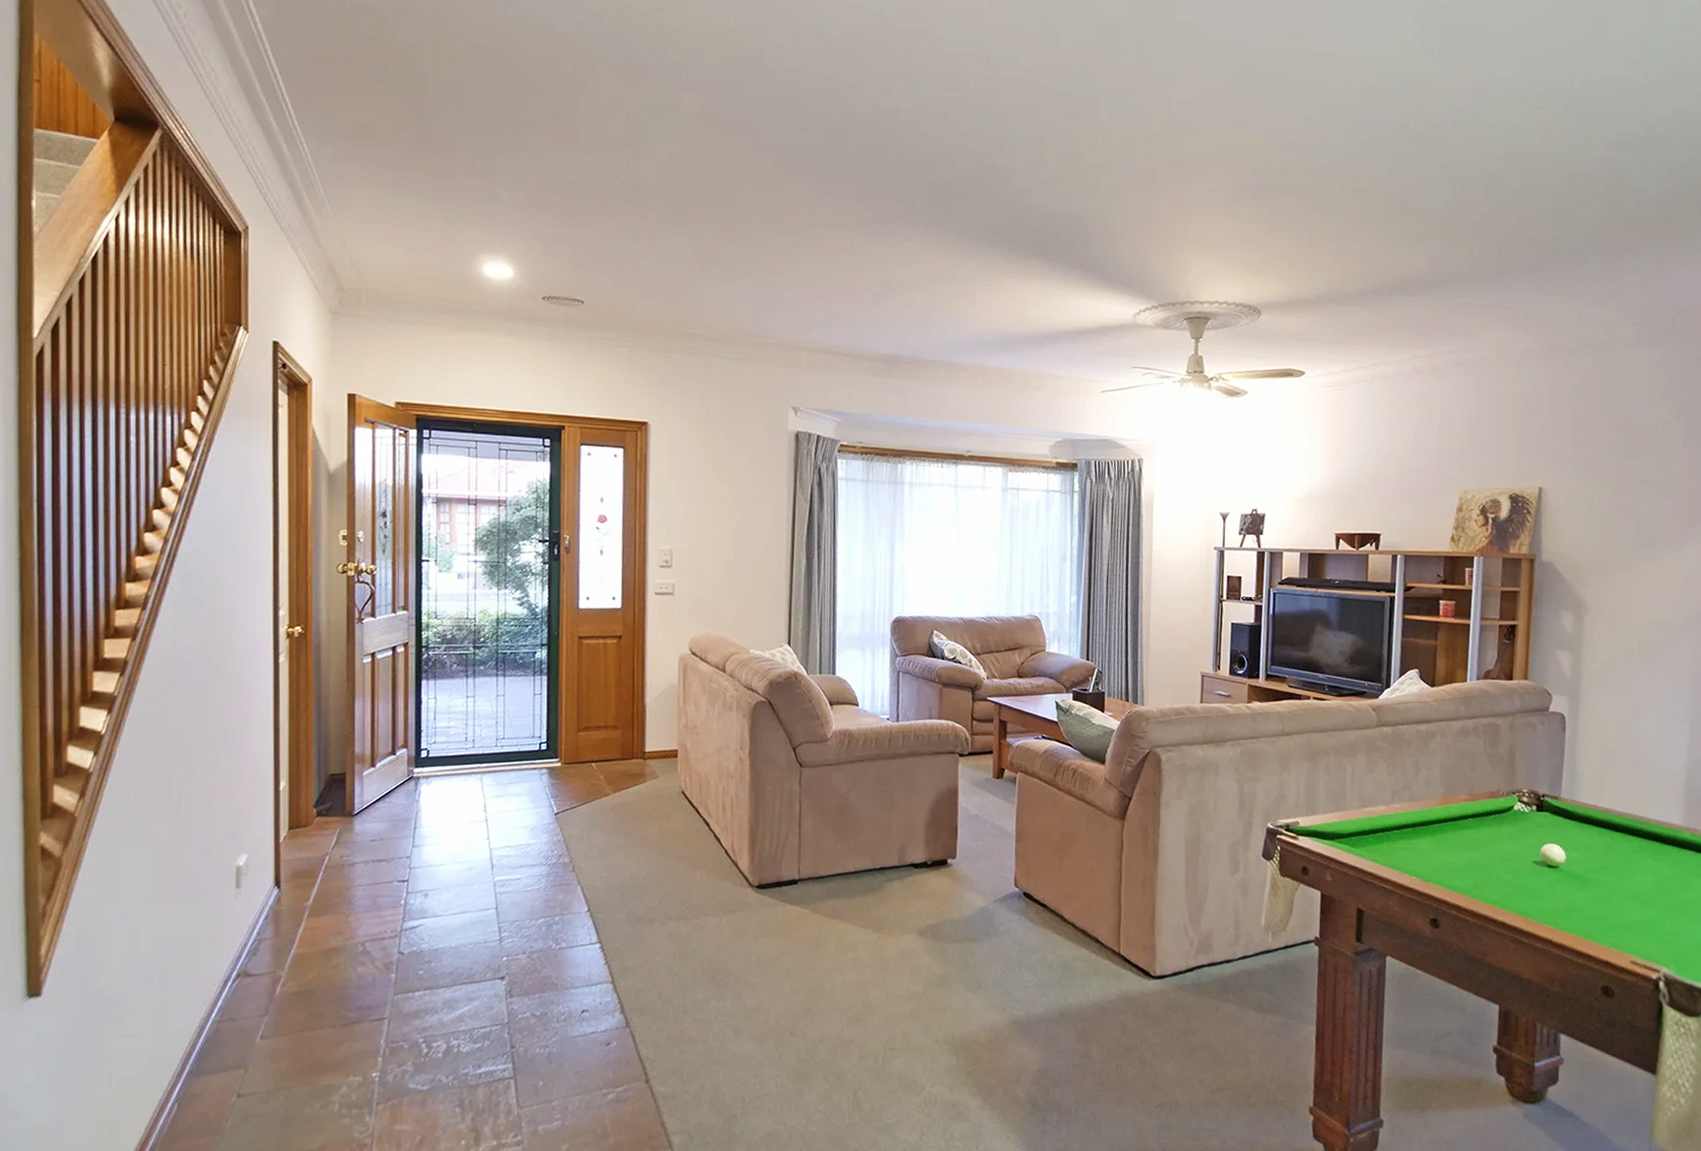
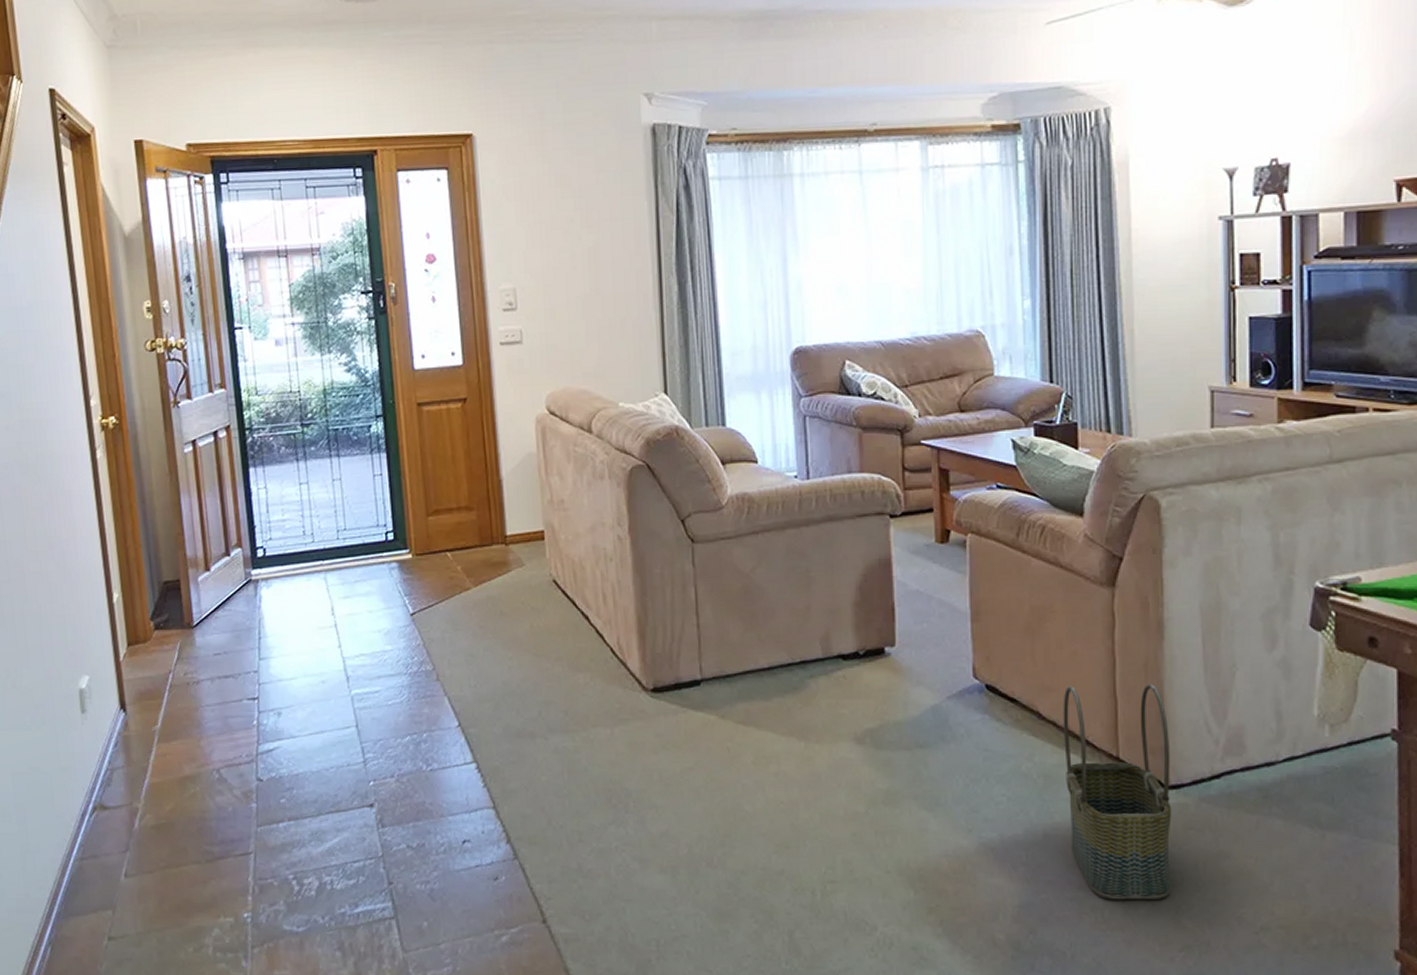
basket: none [1079,896,1158,1067] -> present [1063,684,1172,900]

